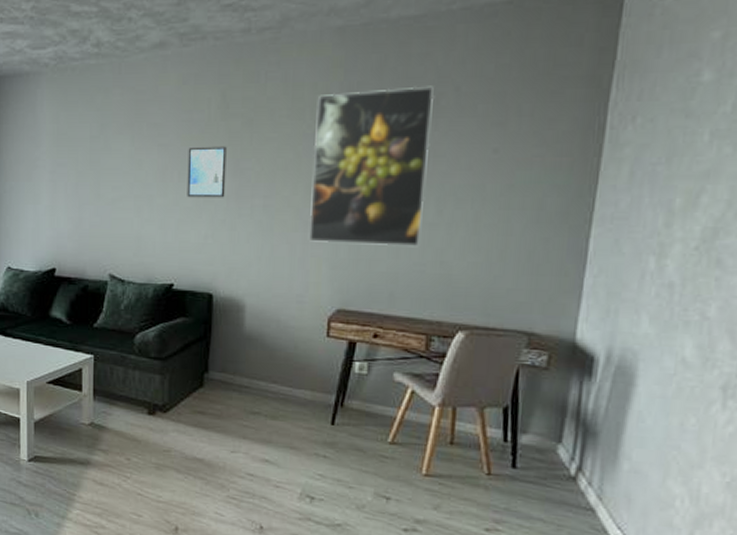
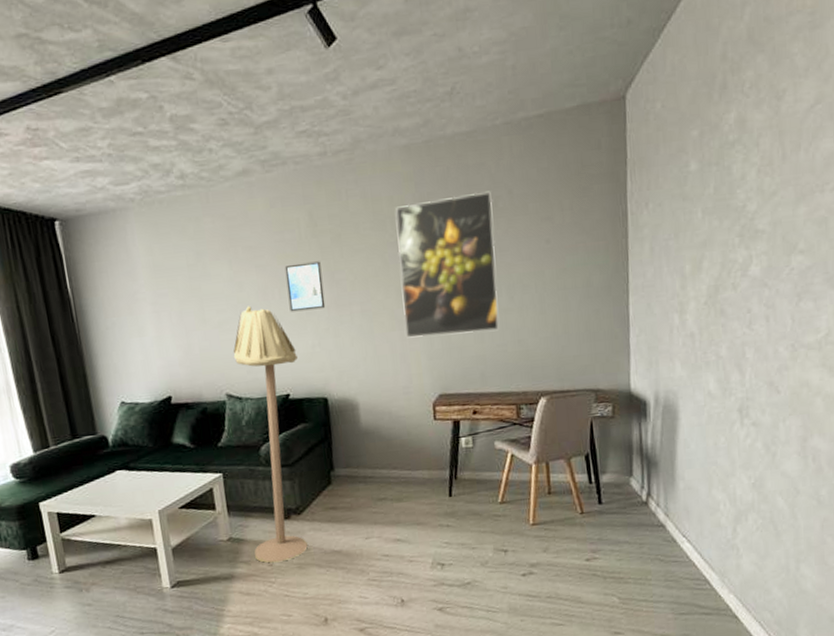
floor lamp: none [114,185,187,458] -> present [233,306,308,563]

